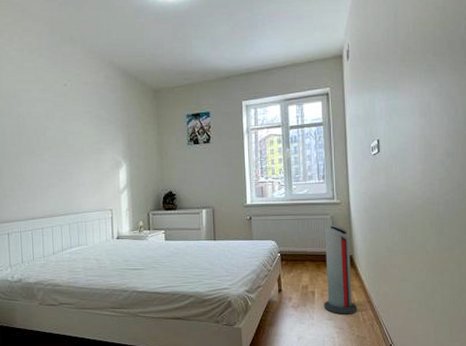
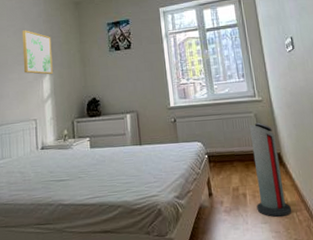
wall art: none [98,117,130,166] -> present [22,30,53,75]

